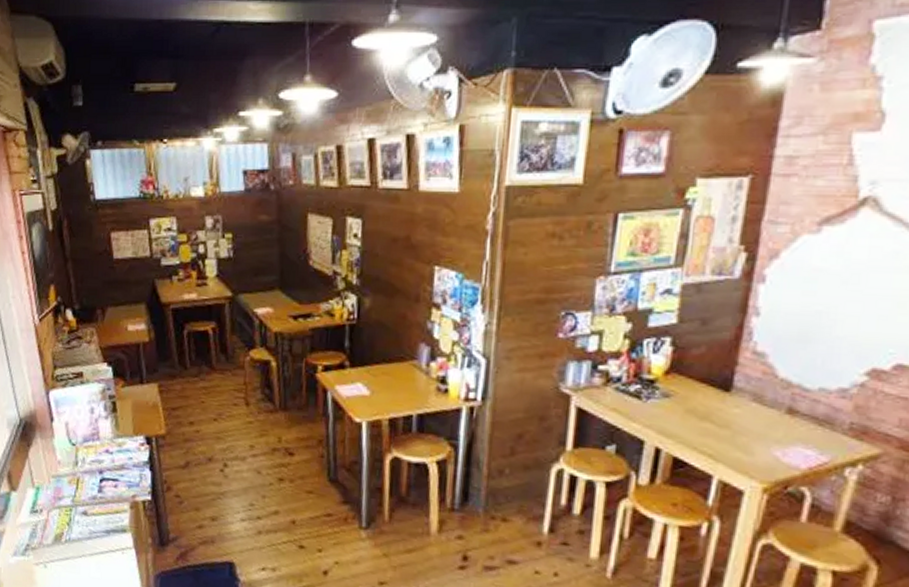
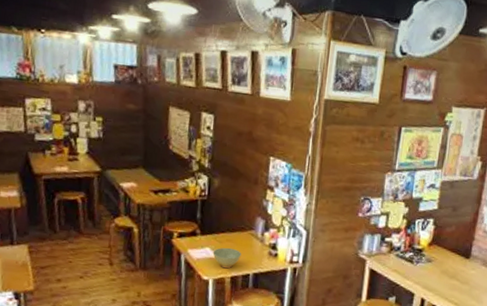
bowl: none [365,382,401,409] -> present [212,247,241,269]

